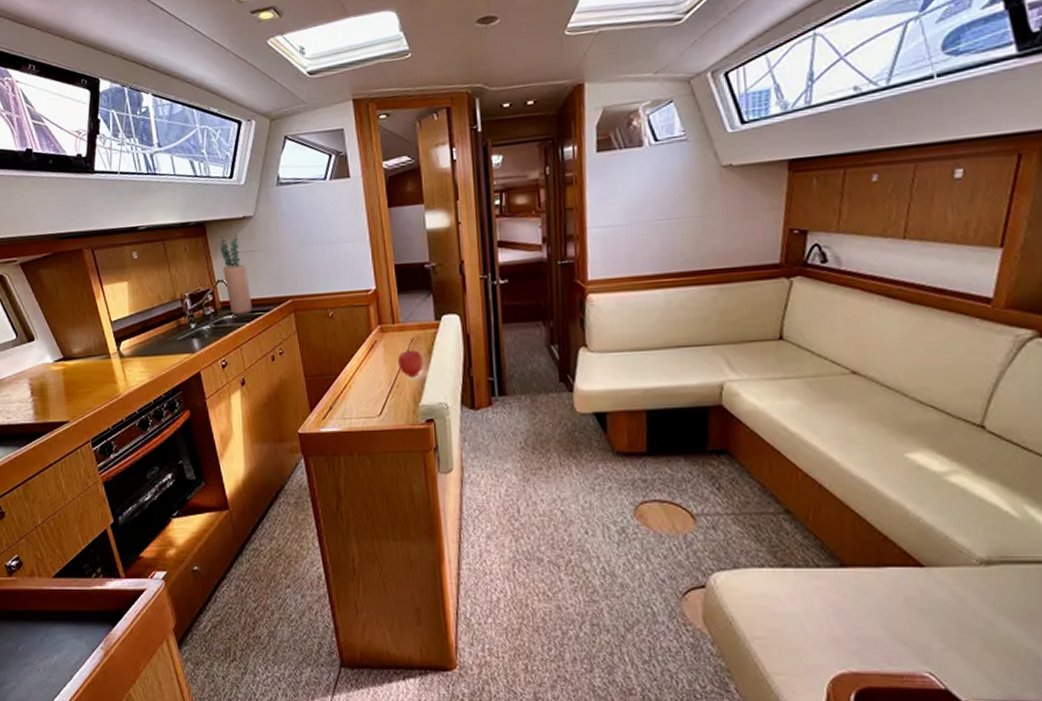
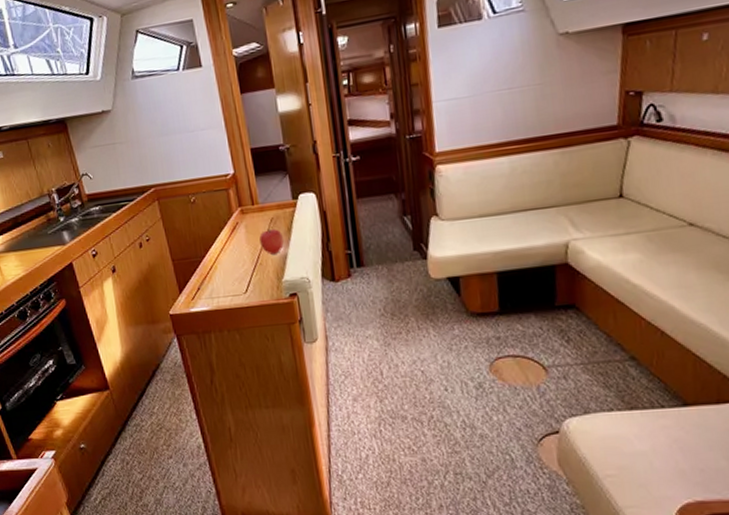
vase: present [219,233,253,316] -> none [81,127,118,207]

